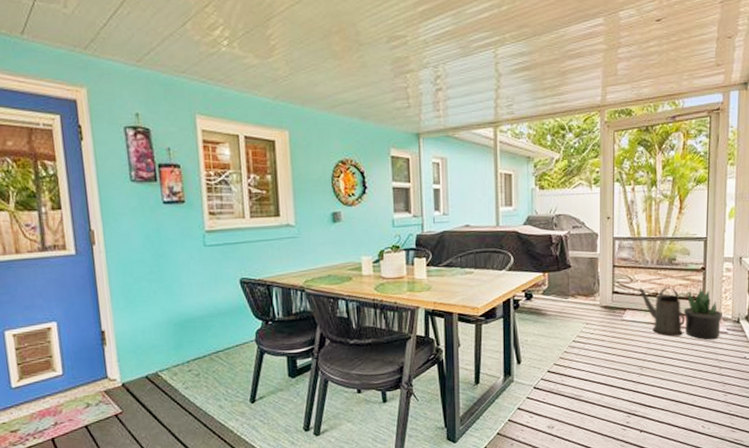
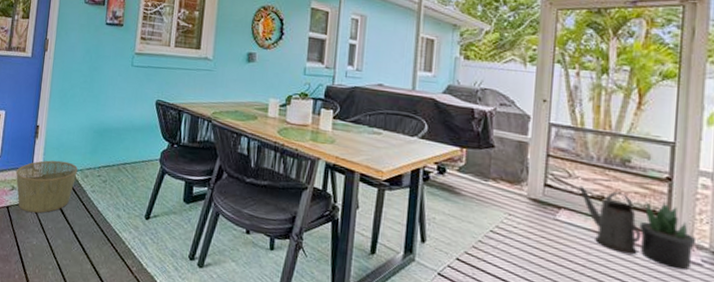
basket: none [87,363,164,427] -> present [15,160,78,213]

